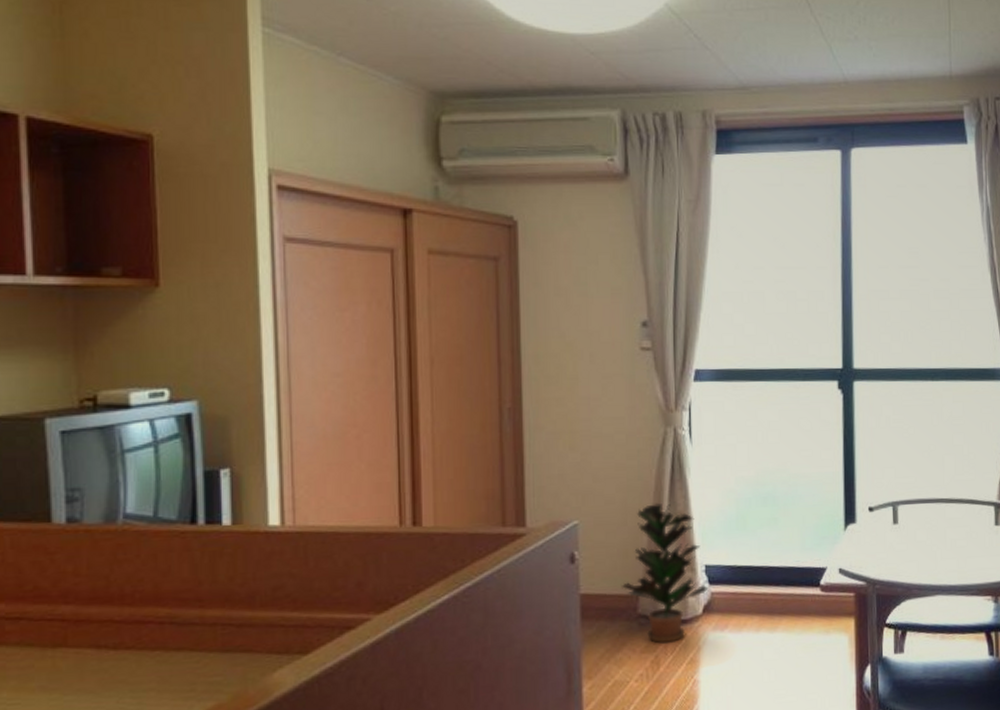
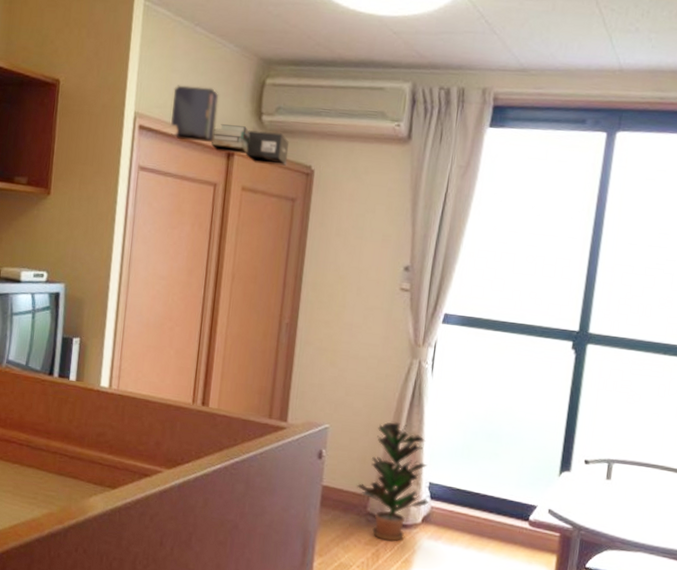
books: none [319,131,383,200] -> present [171,85,219,143]
books: none [378,175,431,210] -> present [210,124,250,154]
box: none [426,180,482,219] -> present [245,130,290,166]

